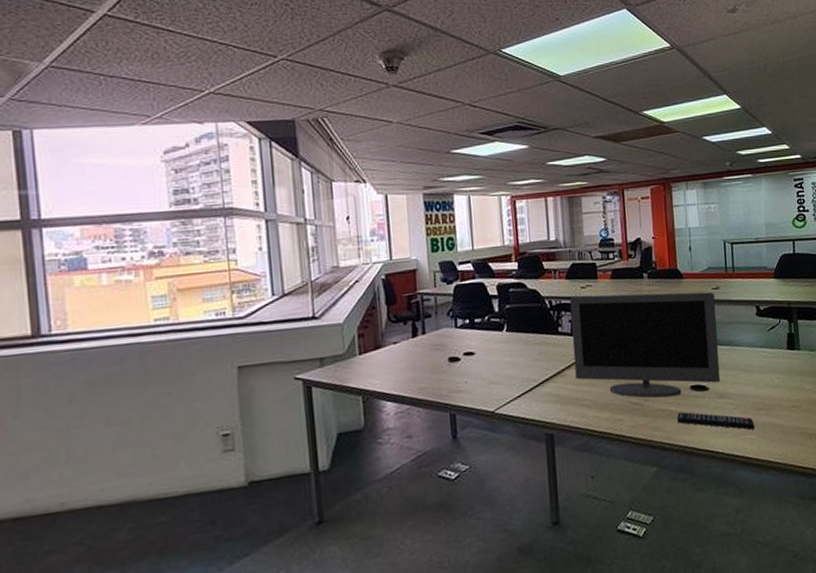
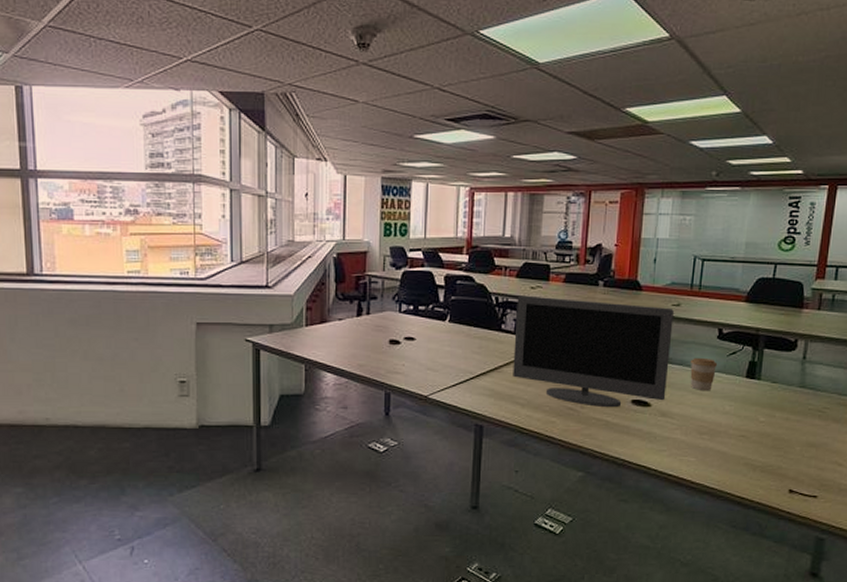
remote control: present [677,412,755,430] -> none [612,424,695,452]
coffee cup: none [736,335,761,368] -> present [690,357,718,392]

